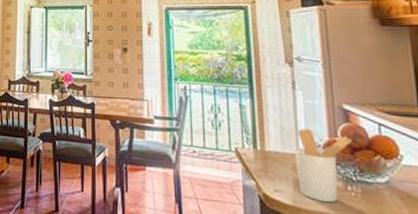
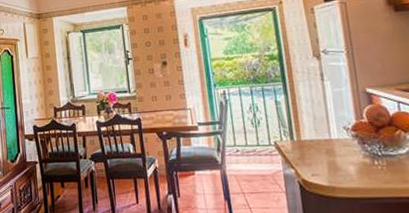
utensil holder: present [294,128,353,202] -> none [326,114,377,178]

